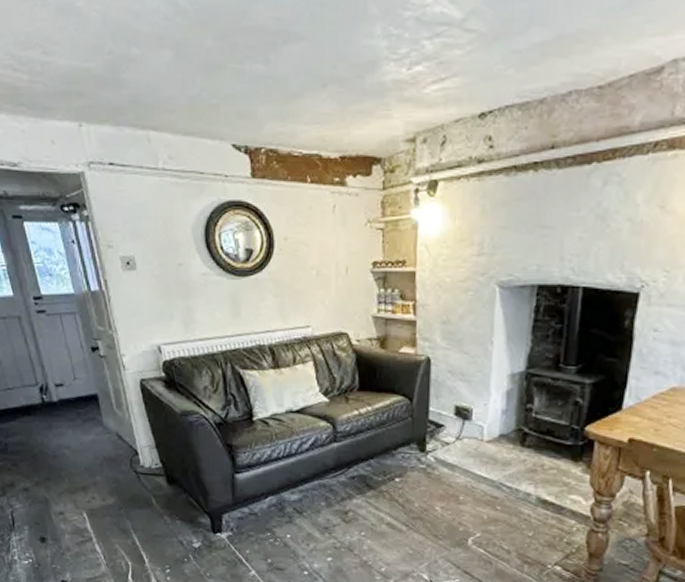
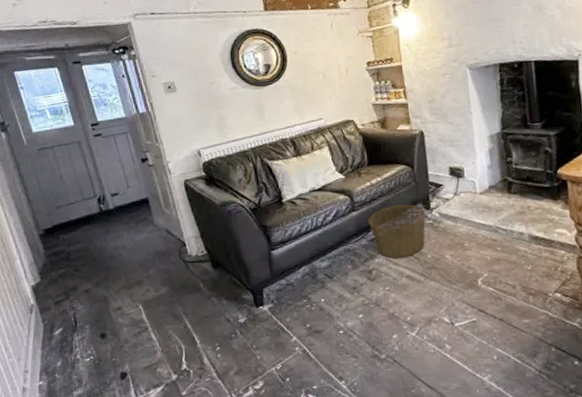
basket: none [351,442,420,503] -> present [368,204,426,259]

